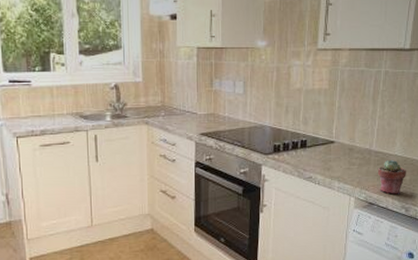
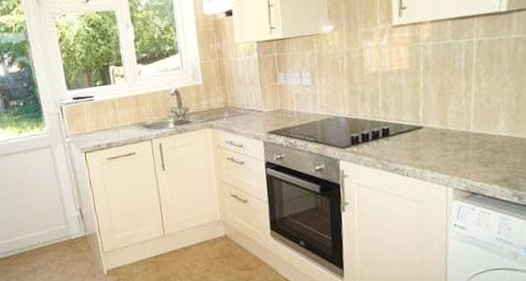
potted succulent: present [378,159,406,195] -> none [479,141,516,182]

